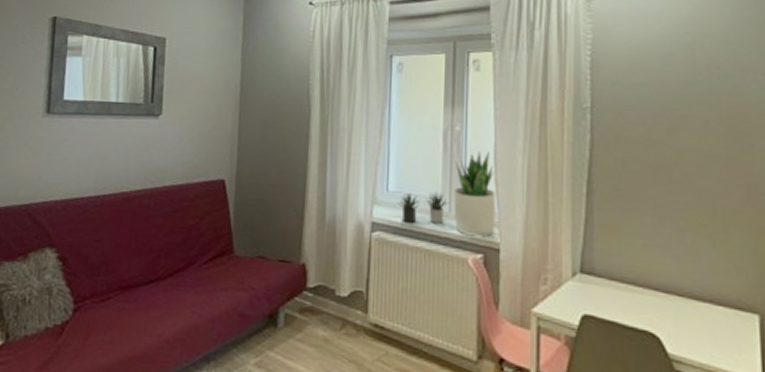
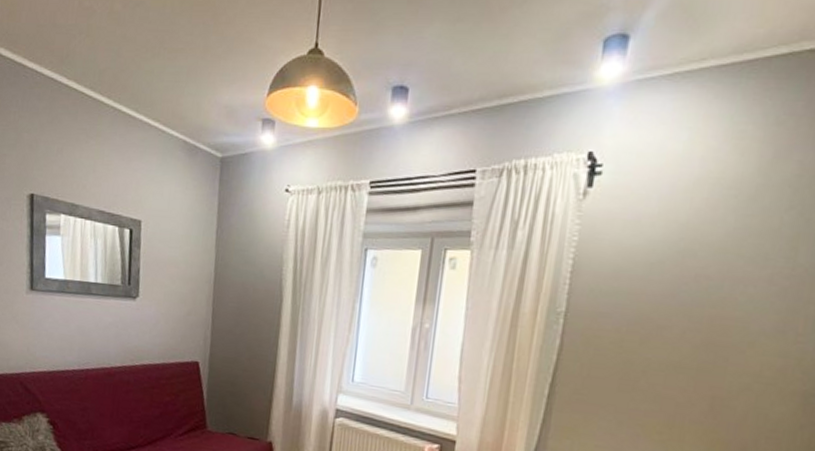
succulent plant: present [397,191,449,223] -> none [361,384,411,414]
planter: present [453,151,495,237] -> none [415,349,459,430]

